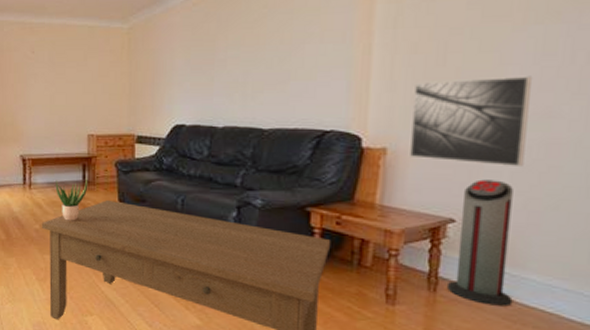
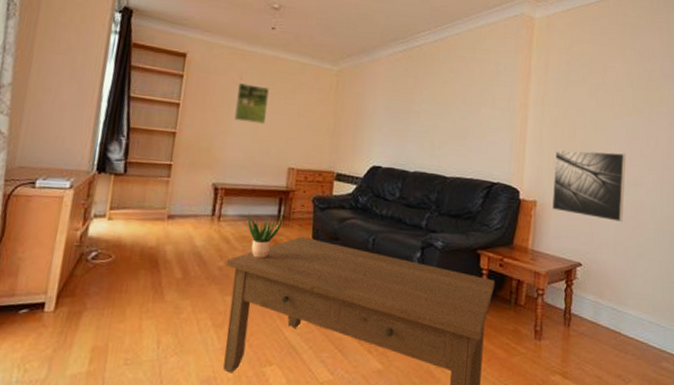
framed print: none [30,56,62,95] -> present [234,83,270,125]
air purifier: present [447,179,513,307] -> none [577,231,619,338]

